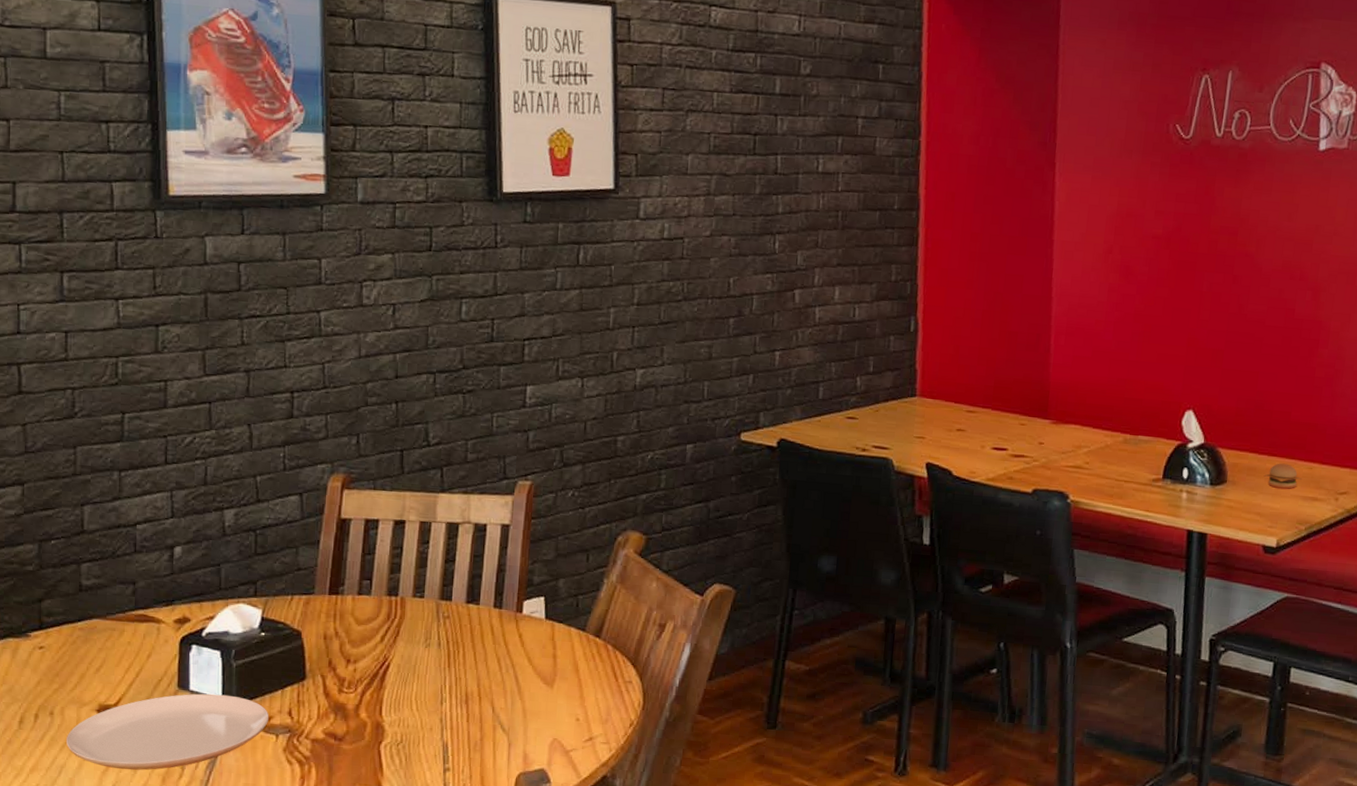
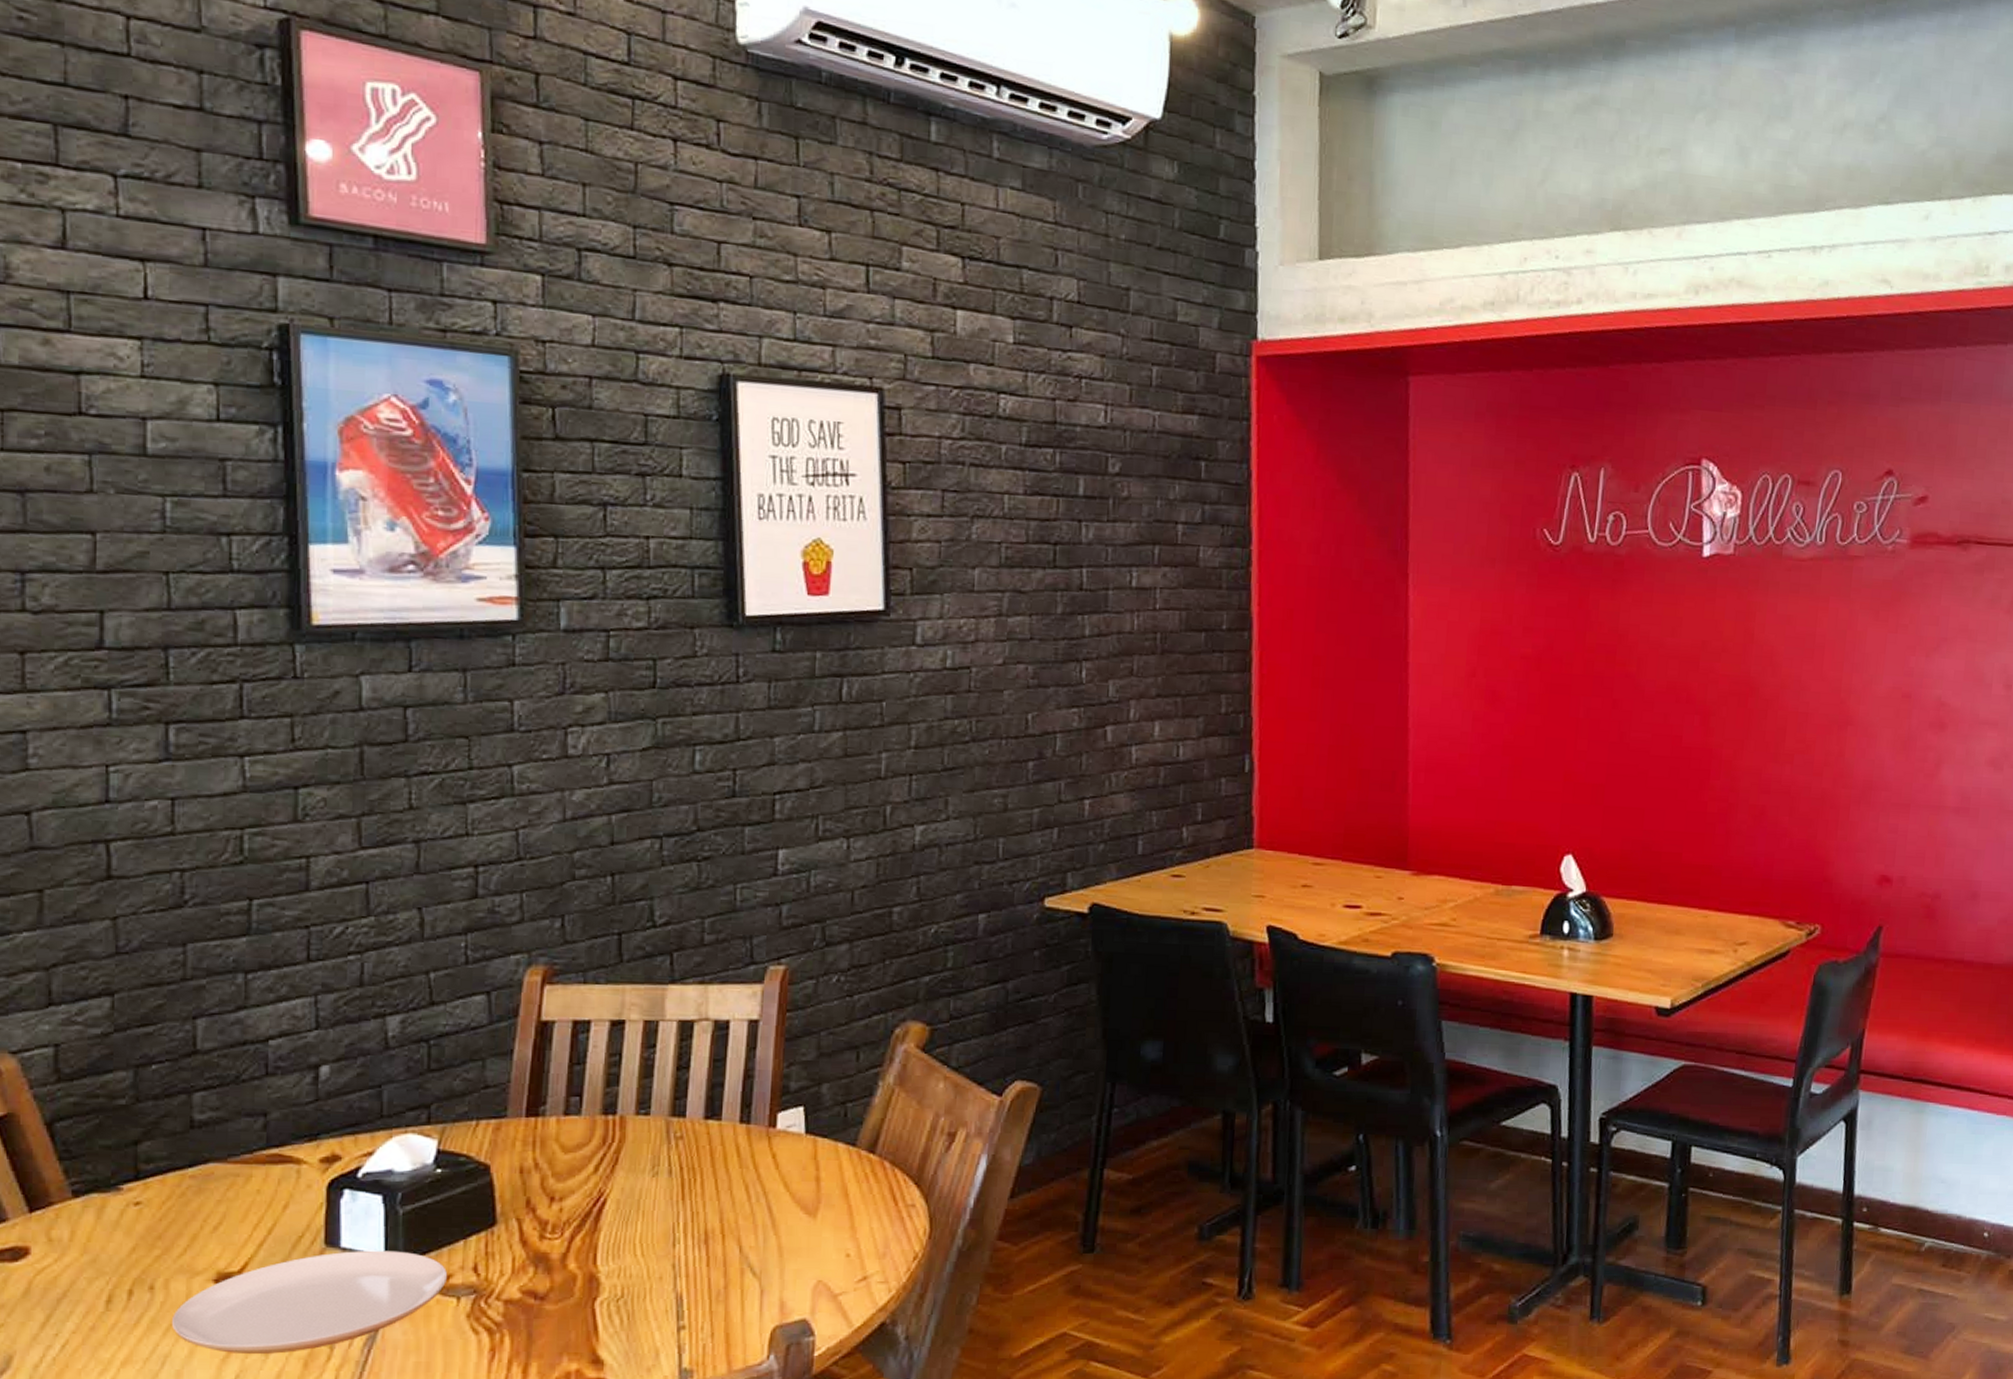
hamburger: present [1264,463,1302,490] -> none [1654,912,1696,942]

